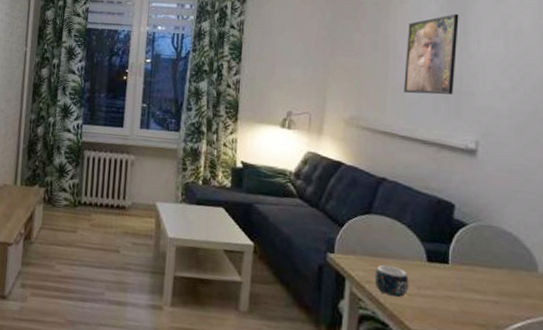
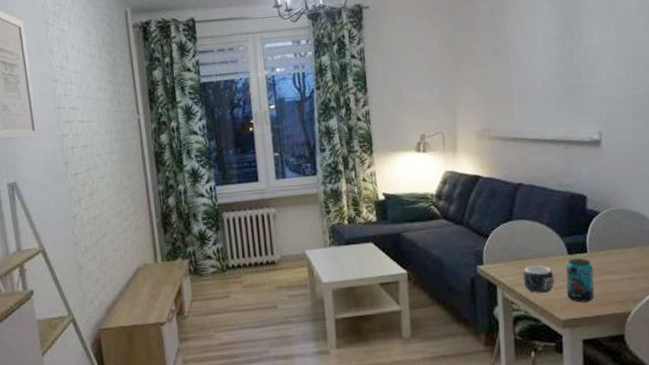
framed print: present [404,13,459,95] -> none [525,8,574,97]
beverage can: none [420,266,453,318] -> present [565,258,595,303]

